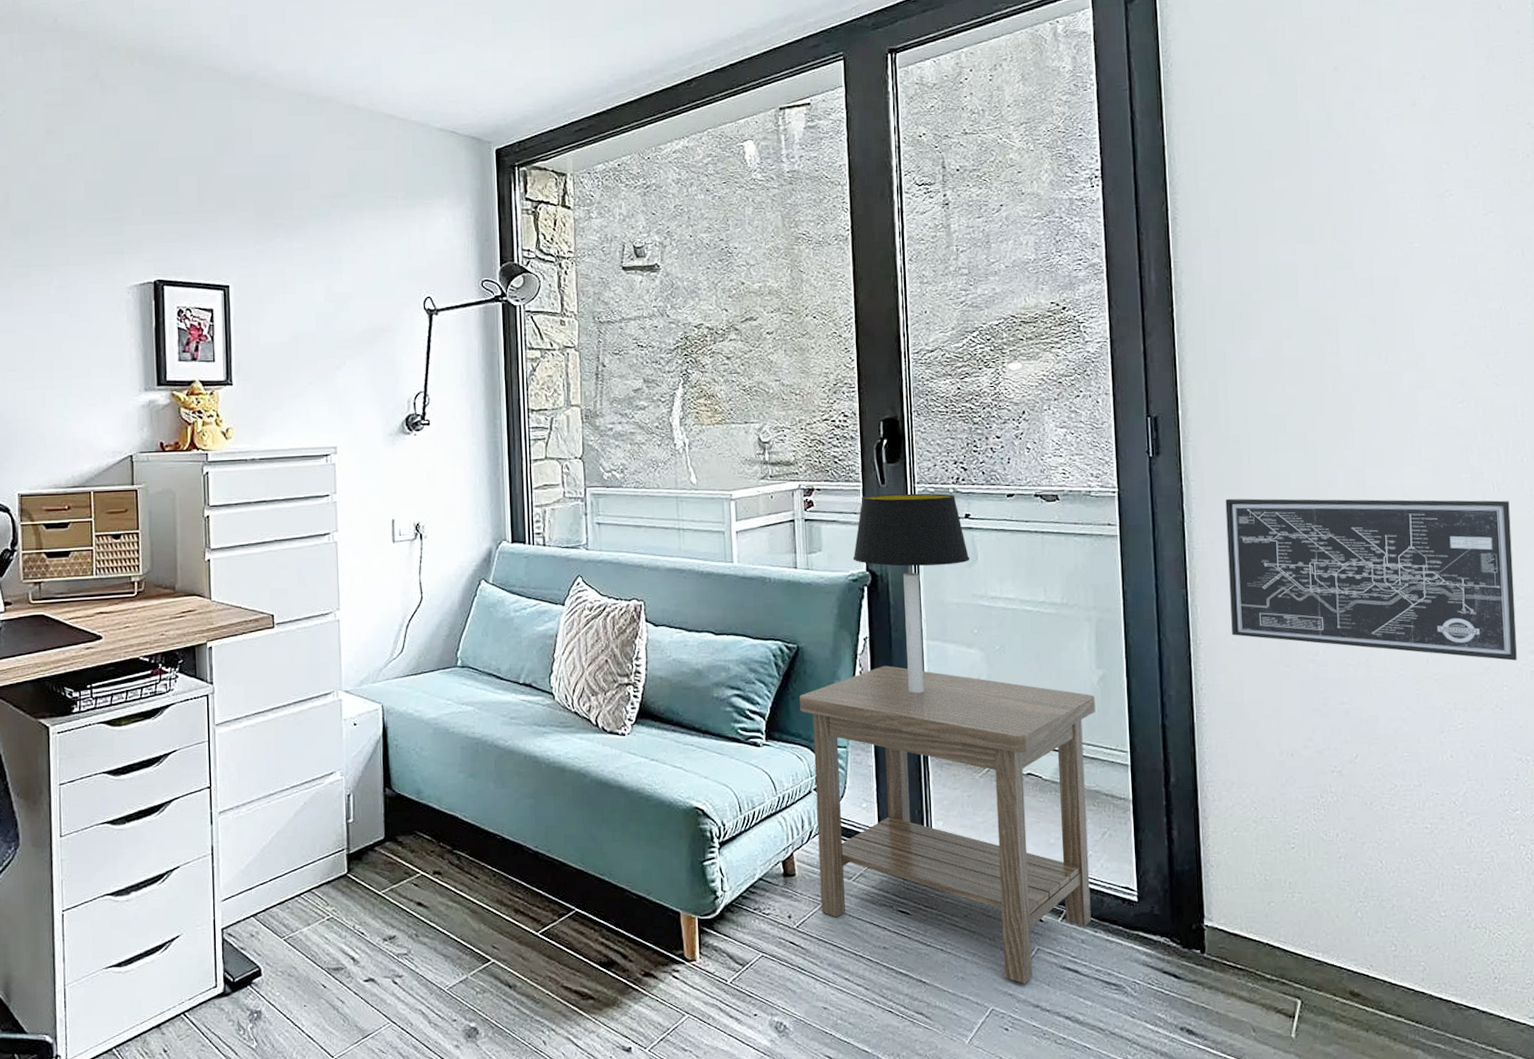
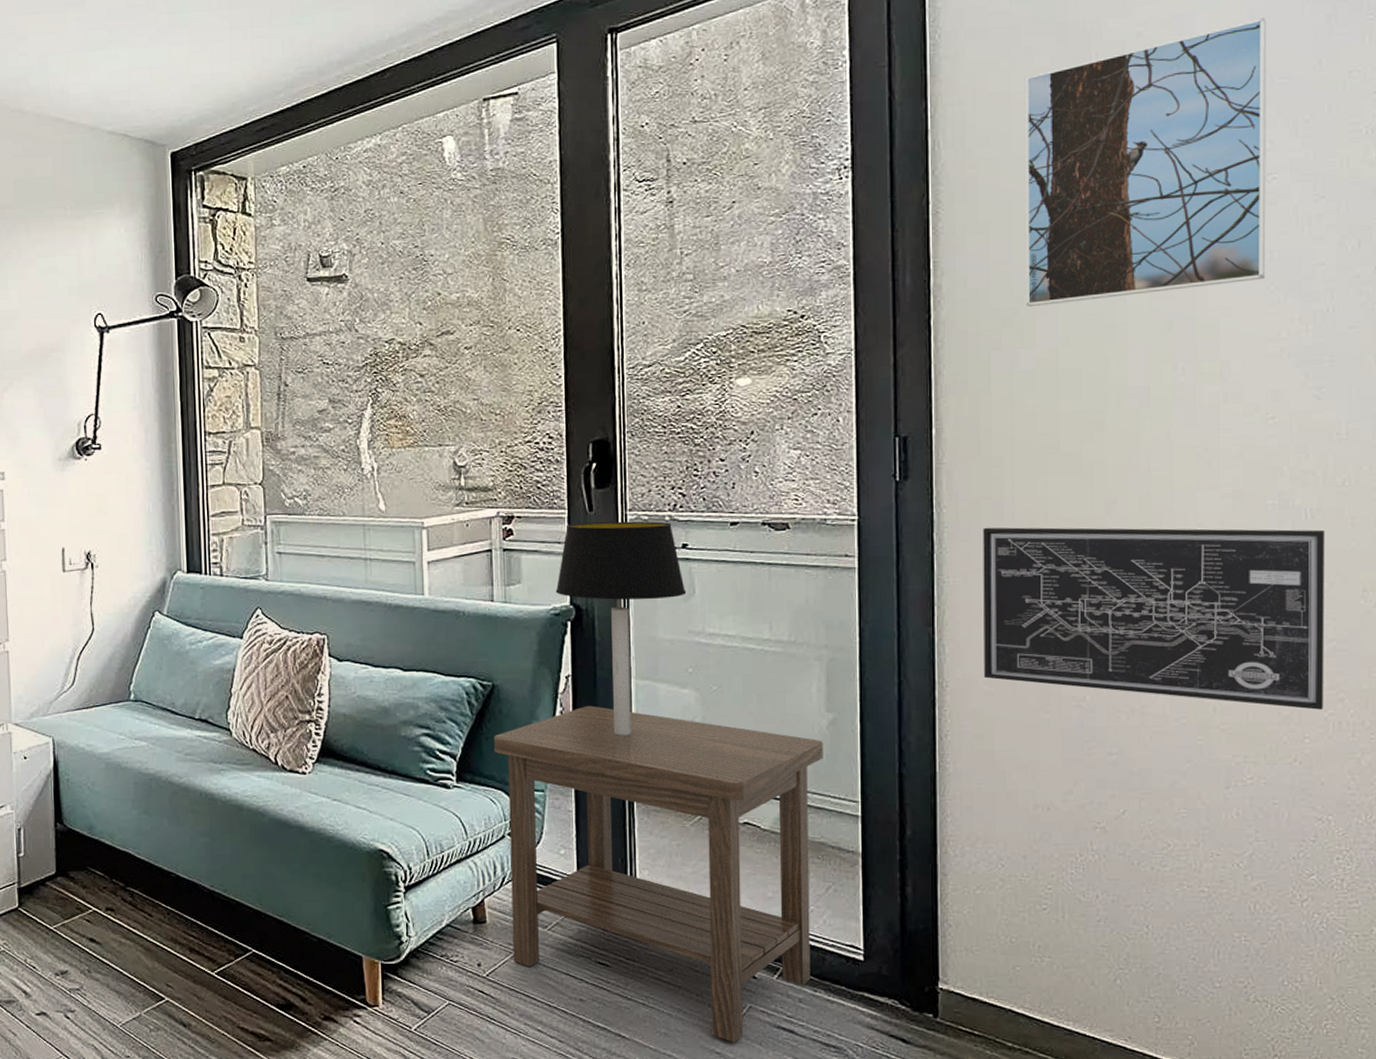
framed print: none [1243,58,1448,303] -> present [1025,17,1266,307]

